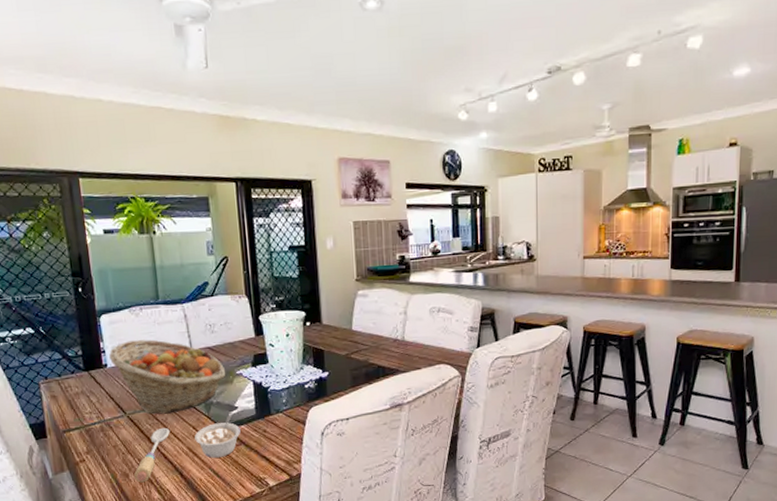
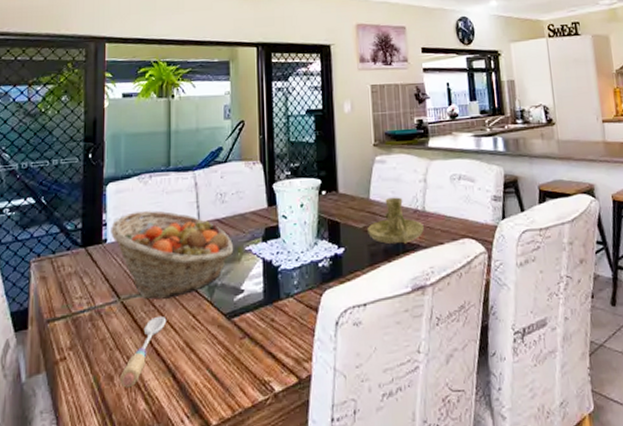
legume: present [195,415,241,458] -> none [194,300,245,355]
candle holder: none [350,328,403,369] -> present [368,197,424,244]

